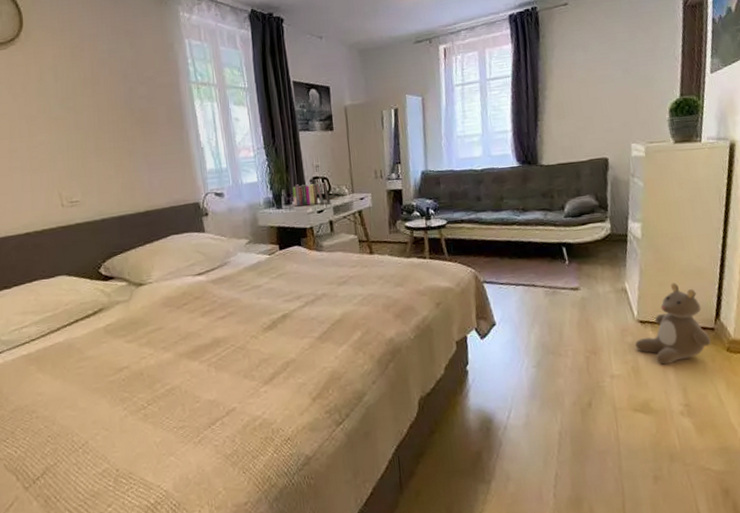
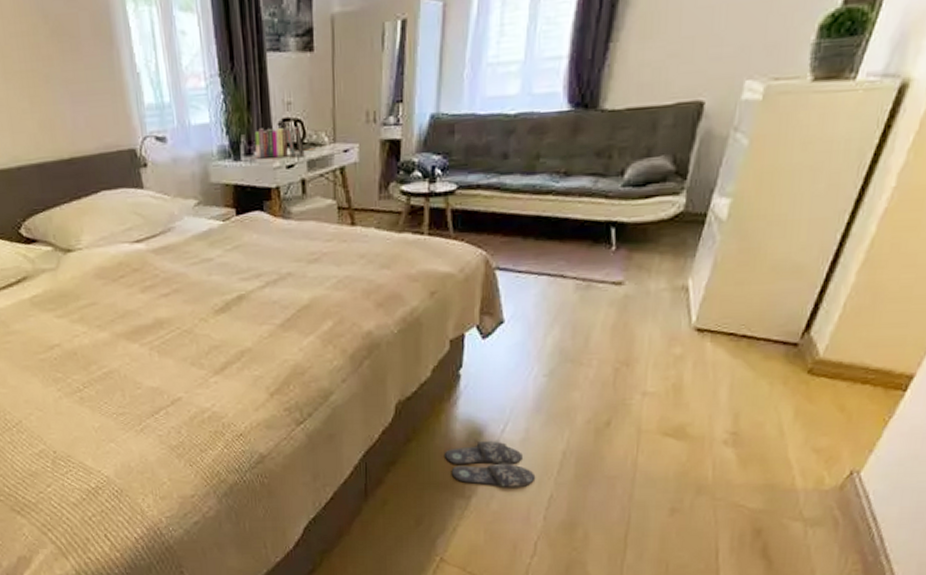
slippers: none [464,427,541,470] -> present [445,441,536,488]
teddy bear: present [634,282,711,365] -> none [683,282,789,384]

